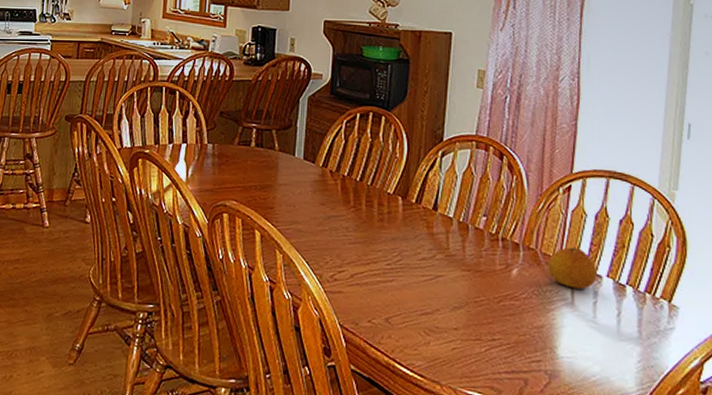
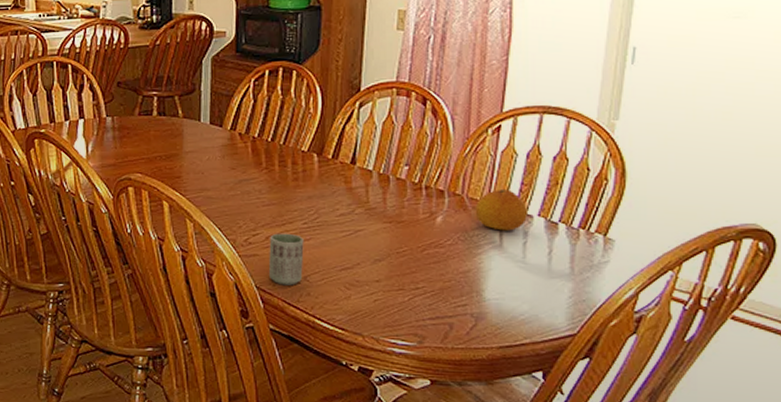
cup: none [352,271,387,326] -> present [268,233,304,286]

